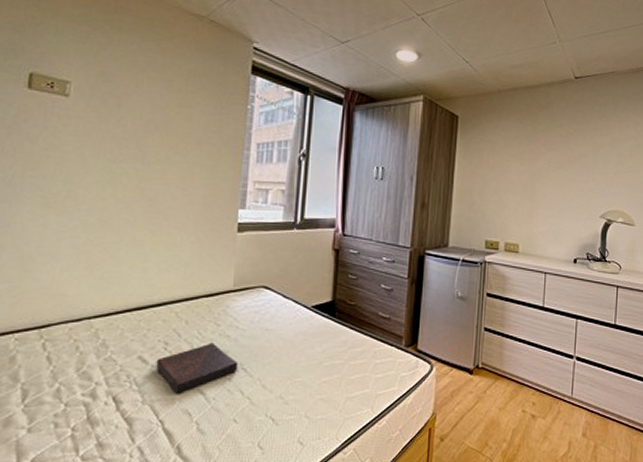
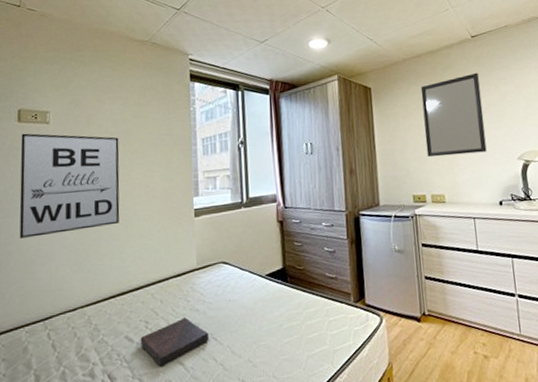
wall art: none [16,103,156,231] -> present [19,133,120,240]
home mirror: none [507,117,576,205] -> present [420,72,487,158]

